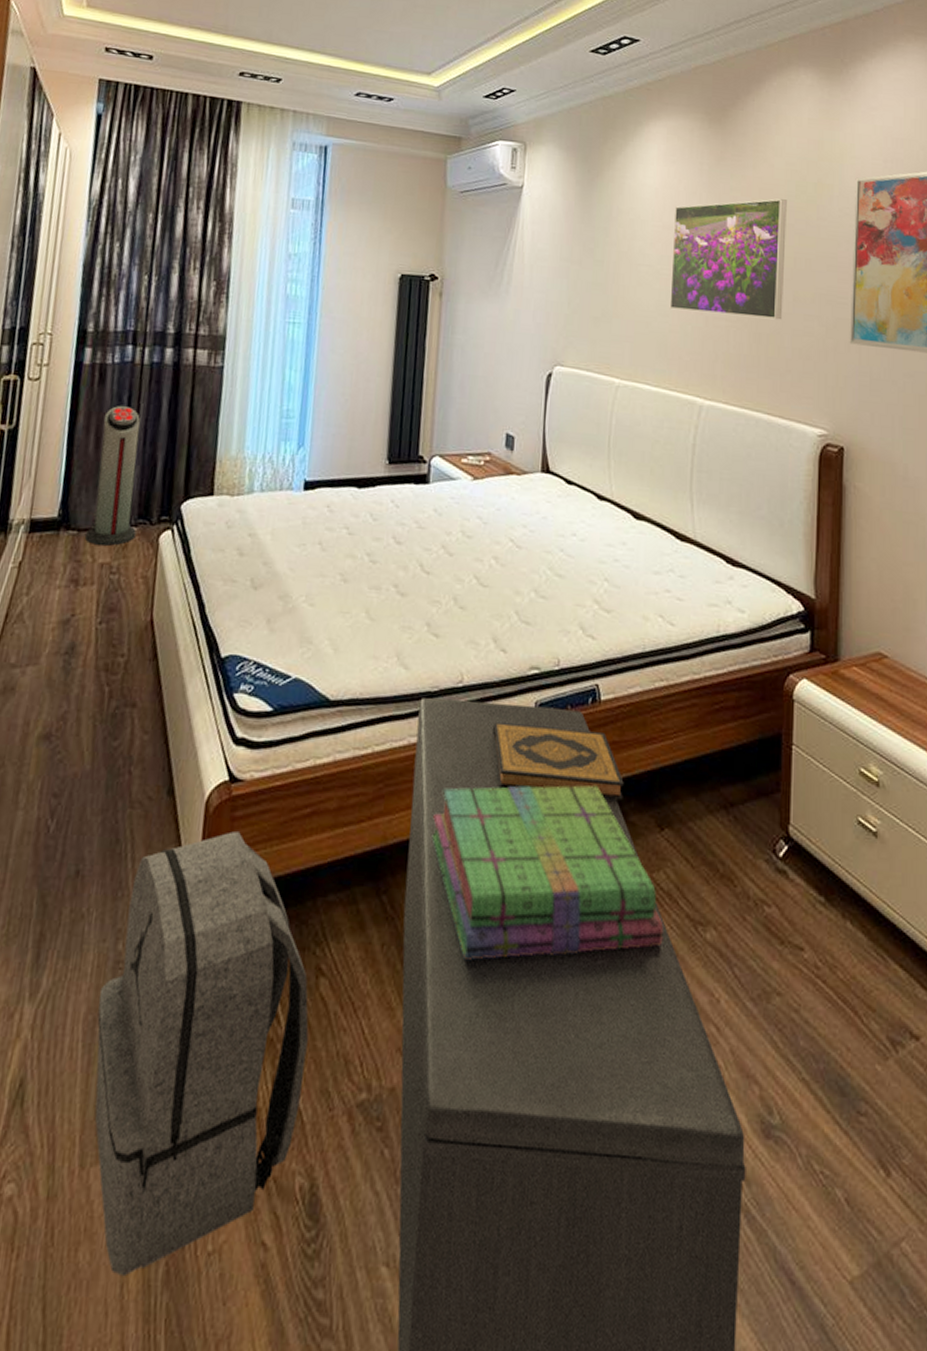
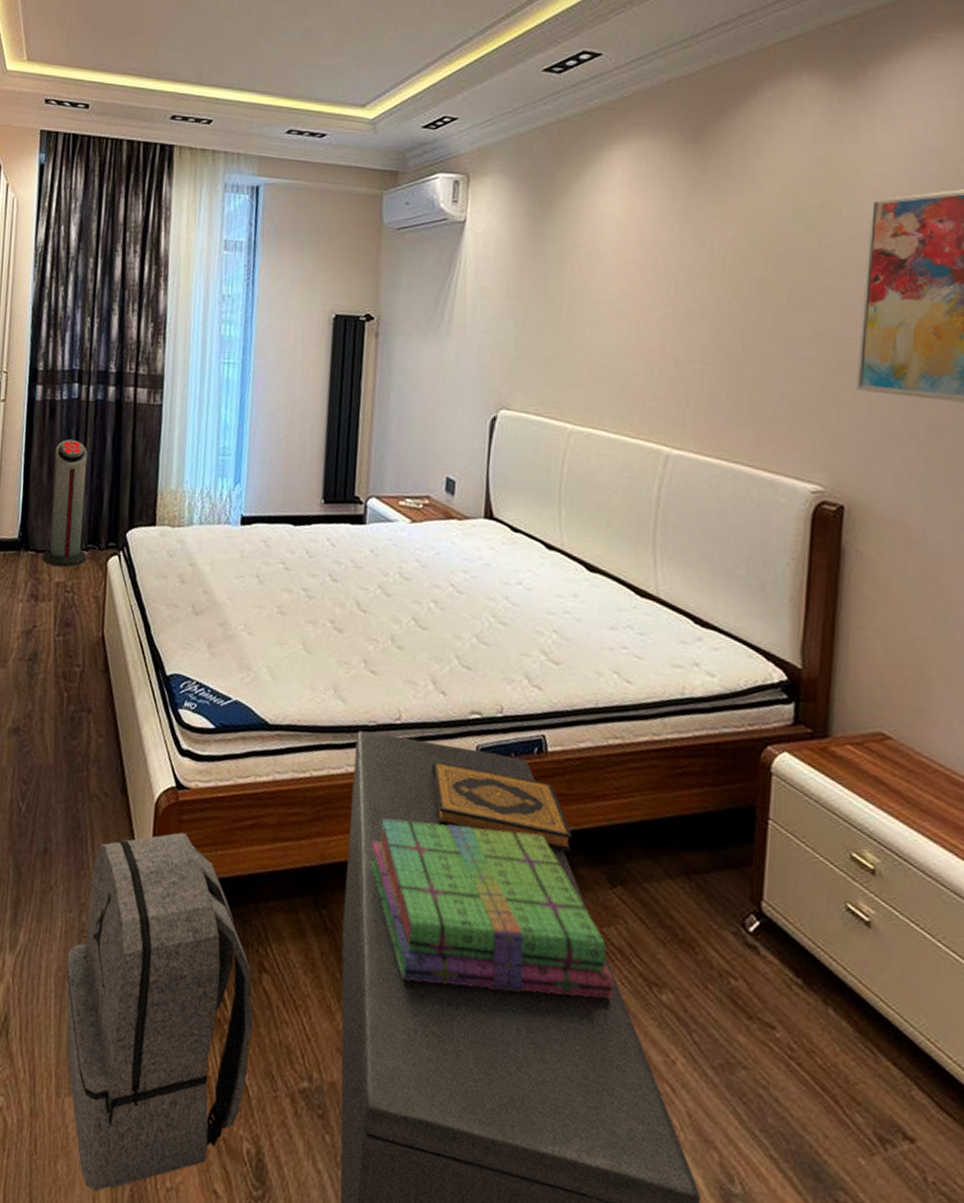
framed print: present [669,199,787,320] -> none [632,226,780,363]

